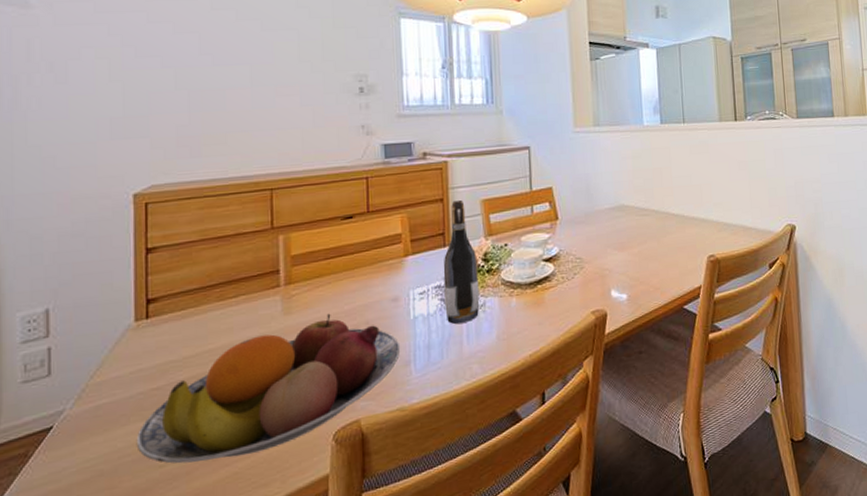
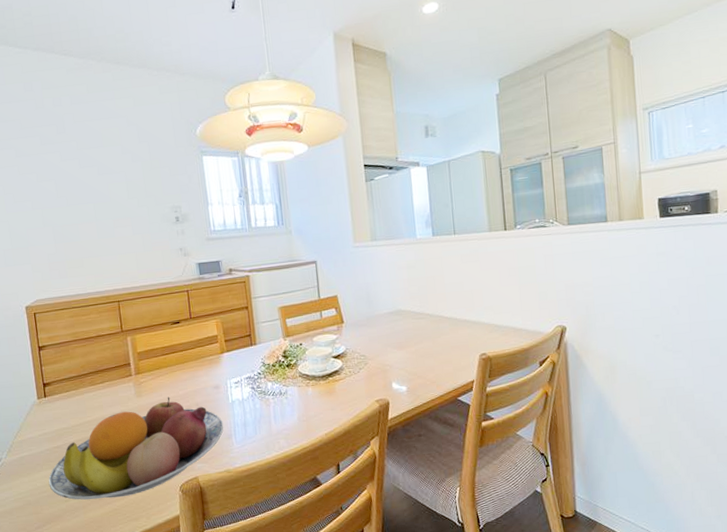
wine bottle: present [443,199,480,325] -> none [251,307,283,408]

